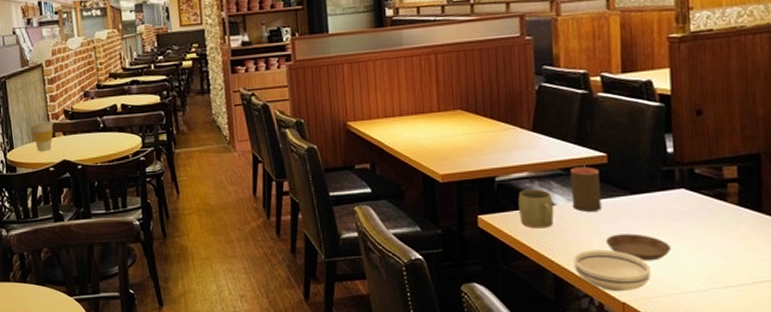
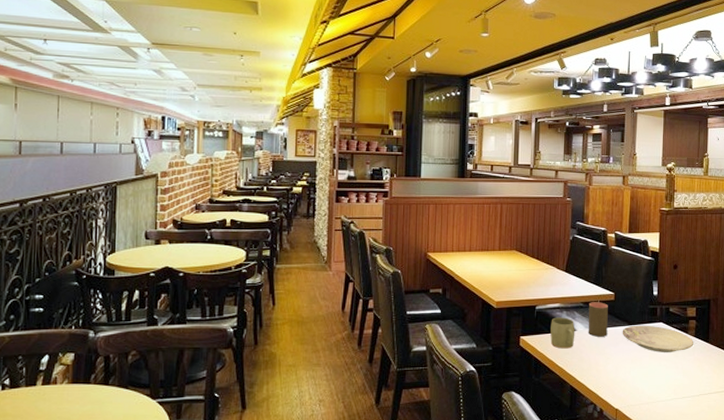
cup: present [30,120,54,152] -> none [136,228,160,257]
bowl: present [574,249,651,292] -> none [585,367,636,401]
saucer: present [605,233,671,262] -> none [608,355,651,377]
plate: none [623,193,738,229] -> present [622,325,694,352]

